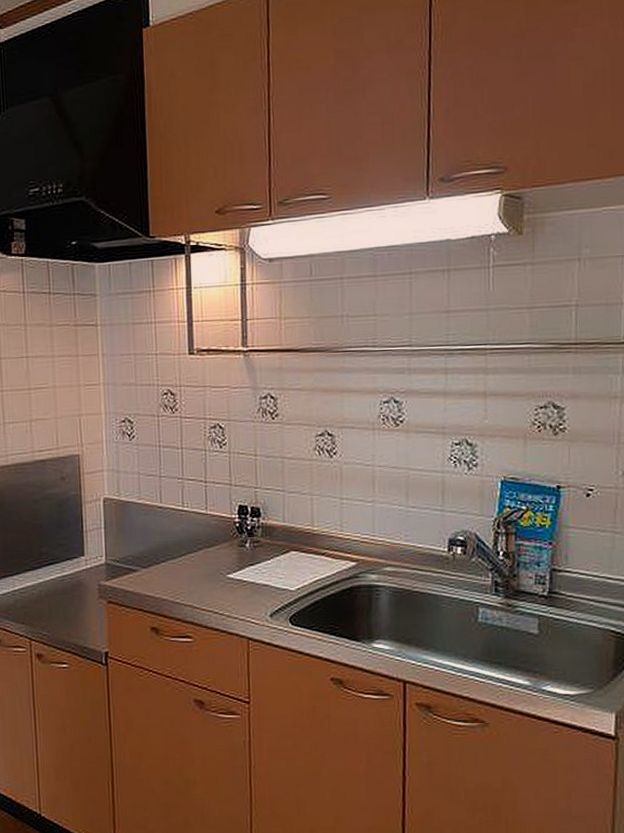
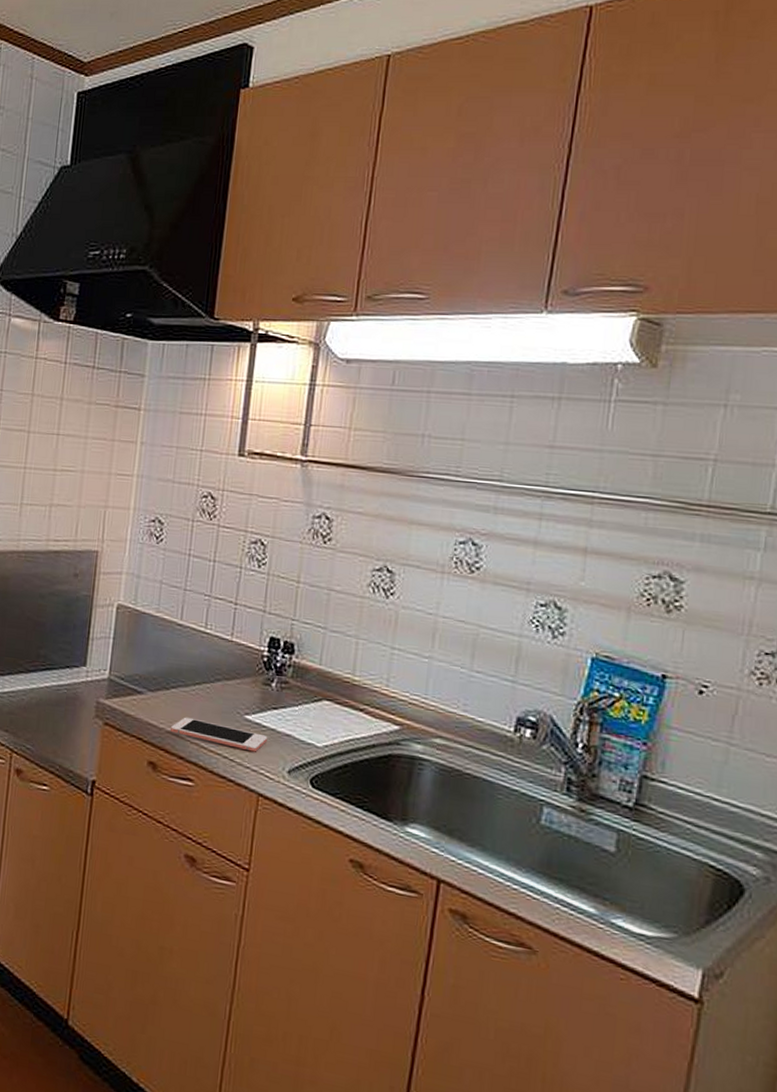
cell phone: none [165,584,249,604] -> present [170,717,268,752]

